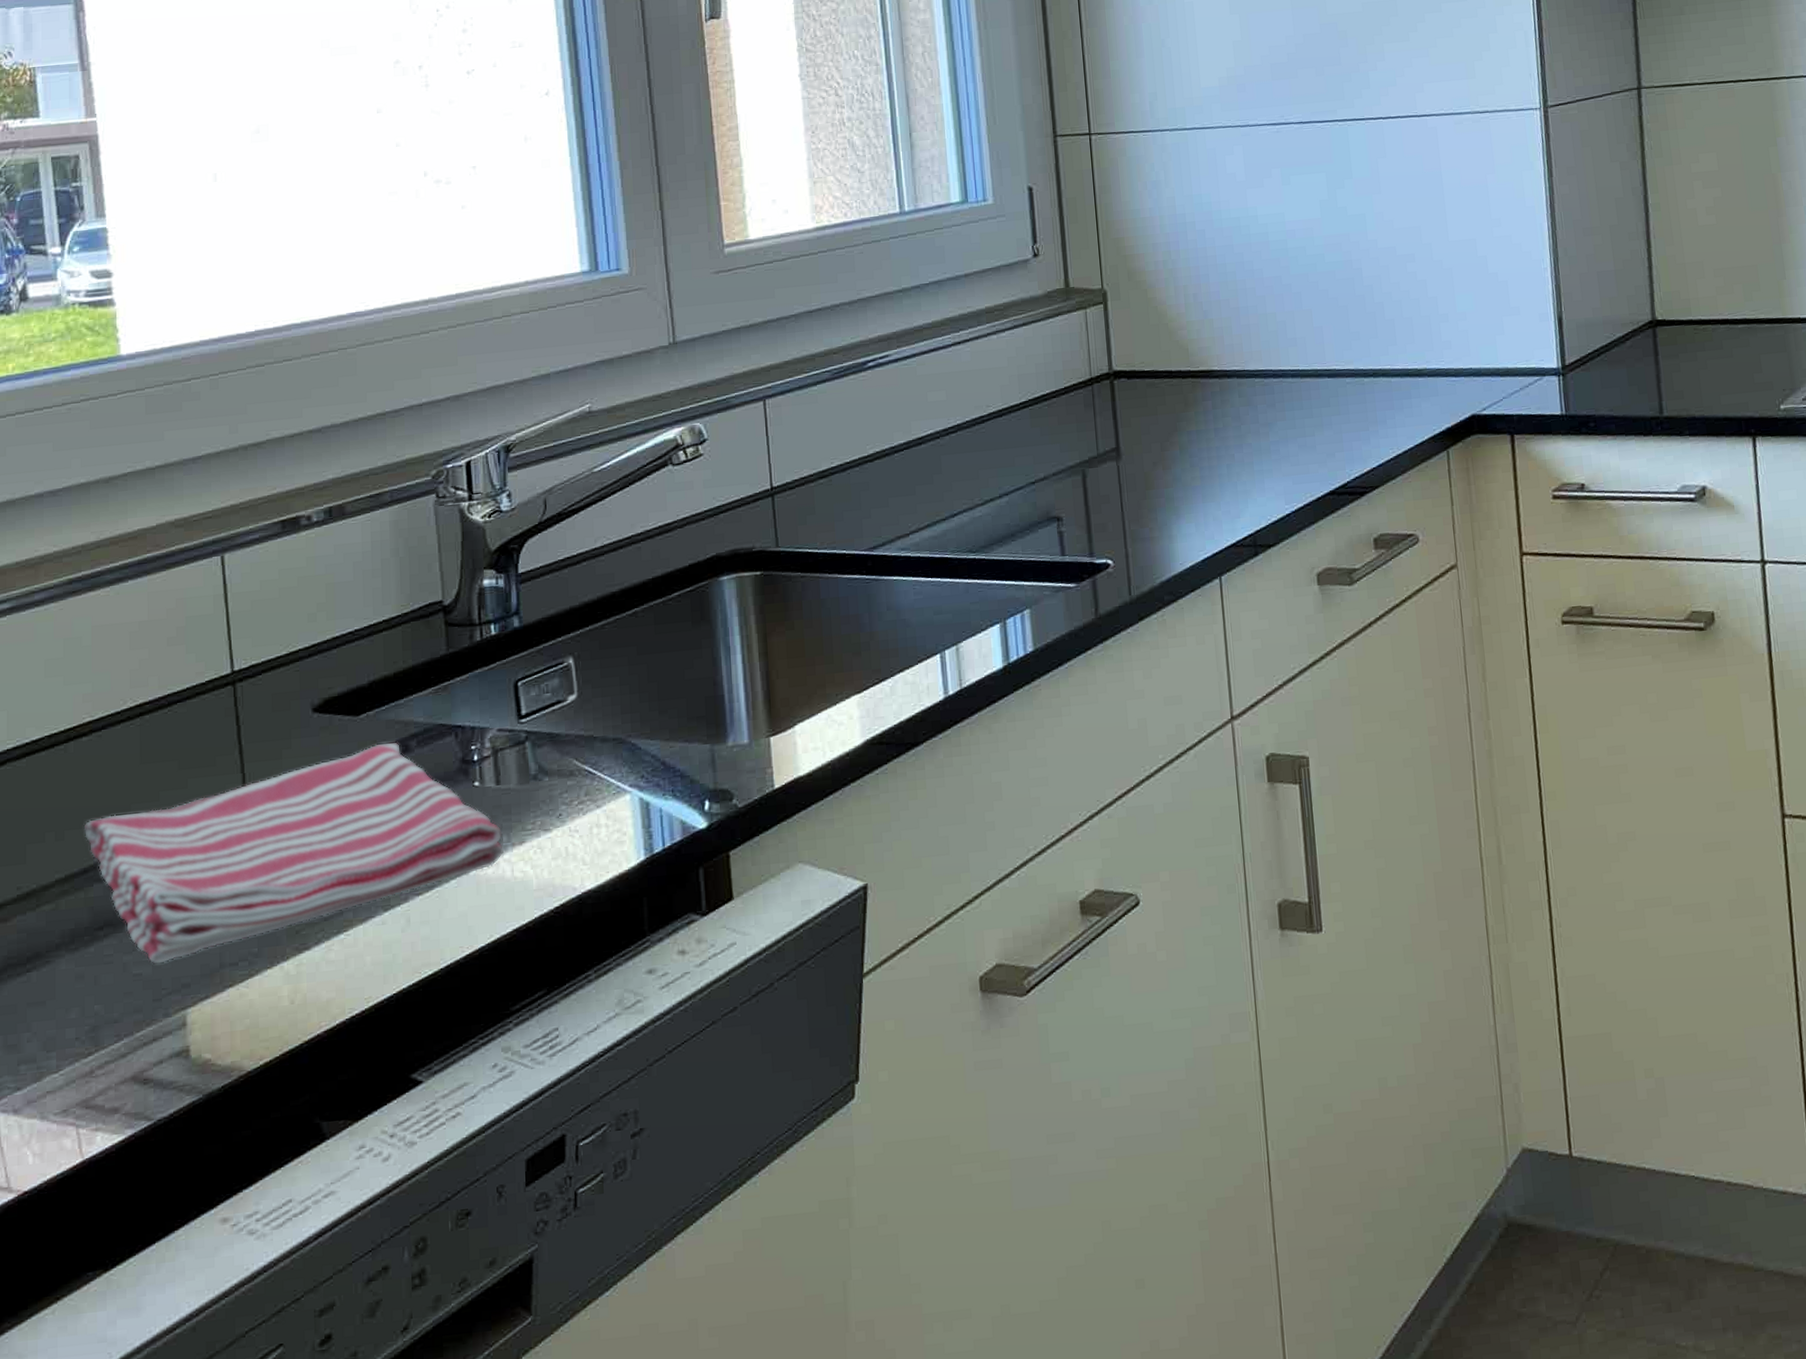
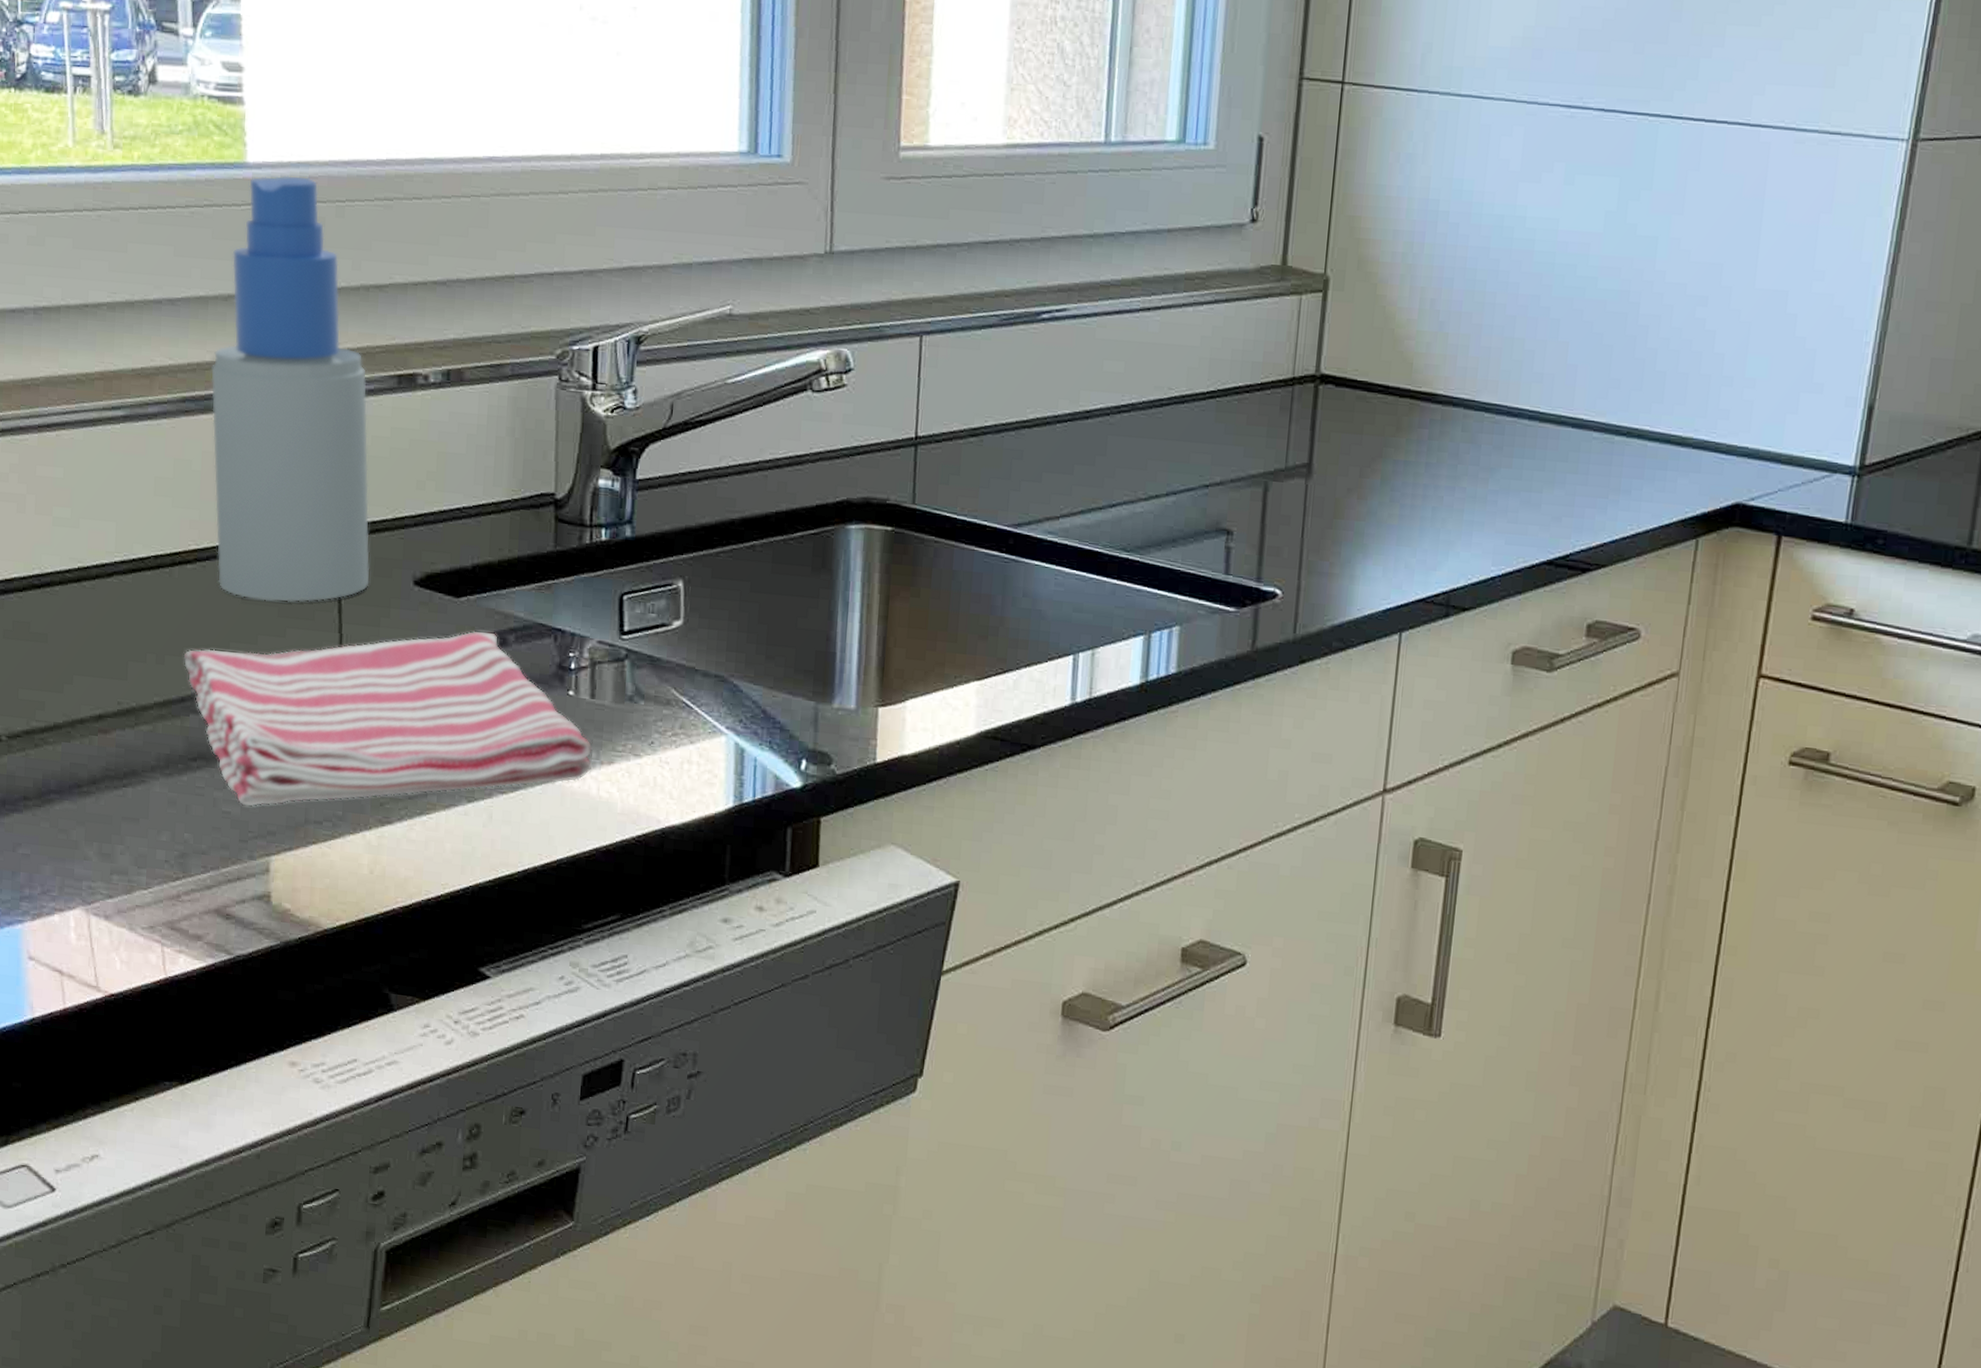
spray bottle: none [97,359,268,758] -> present [211,176,370,602]

